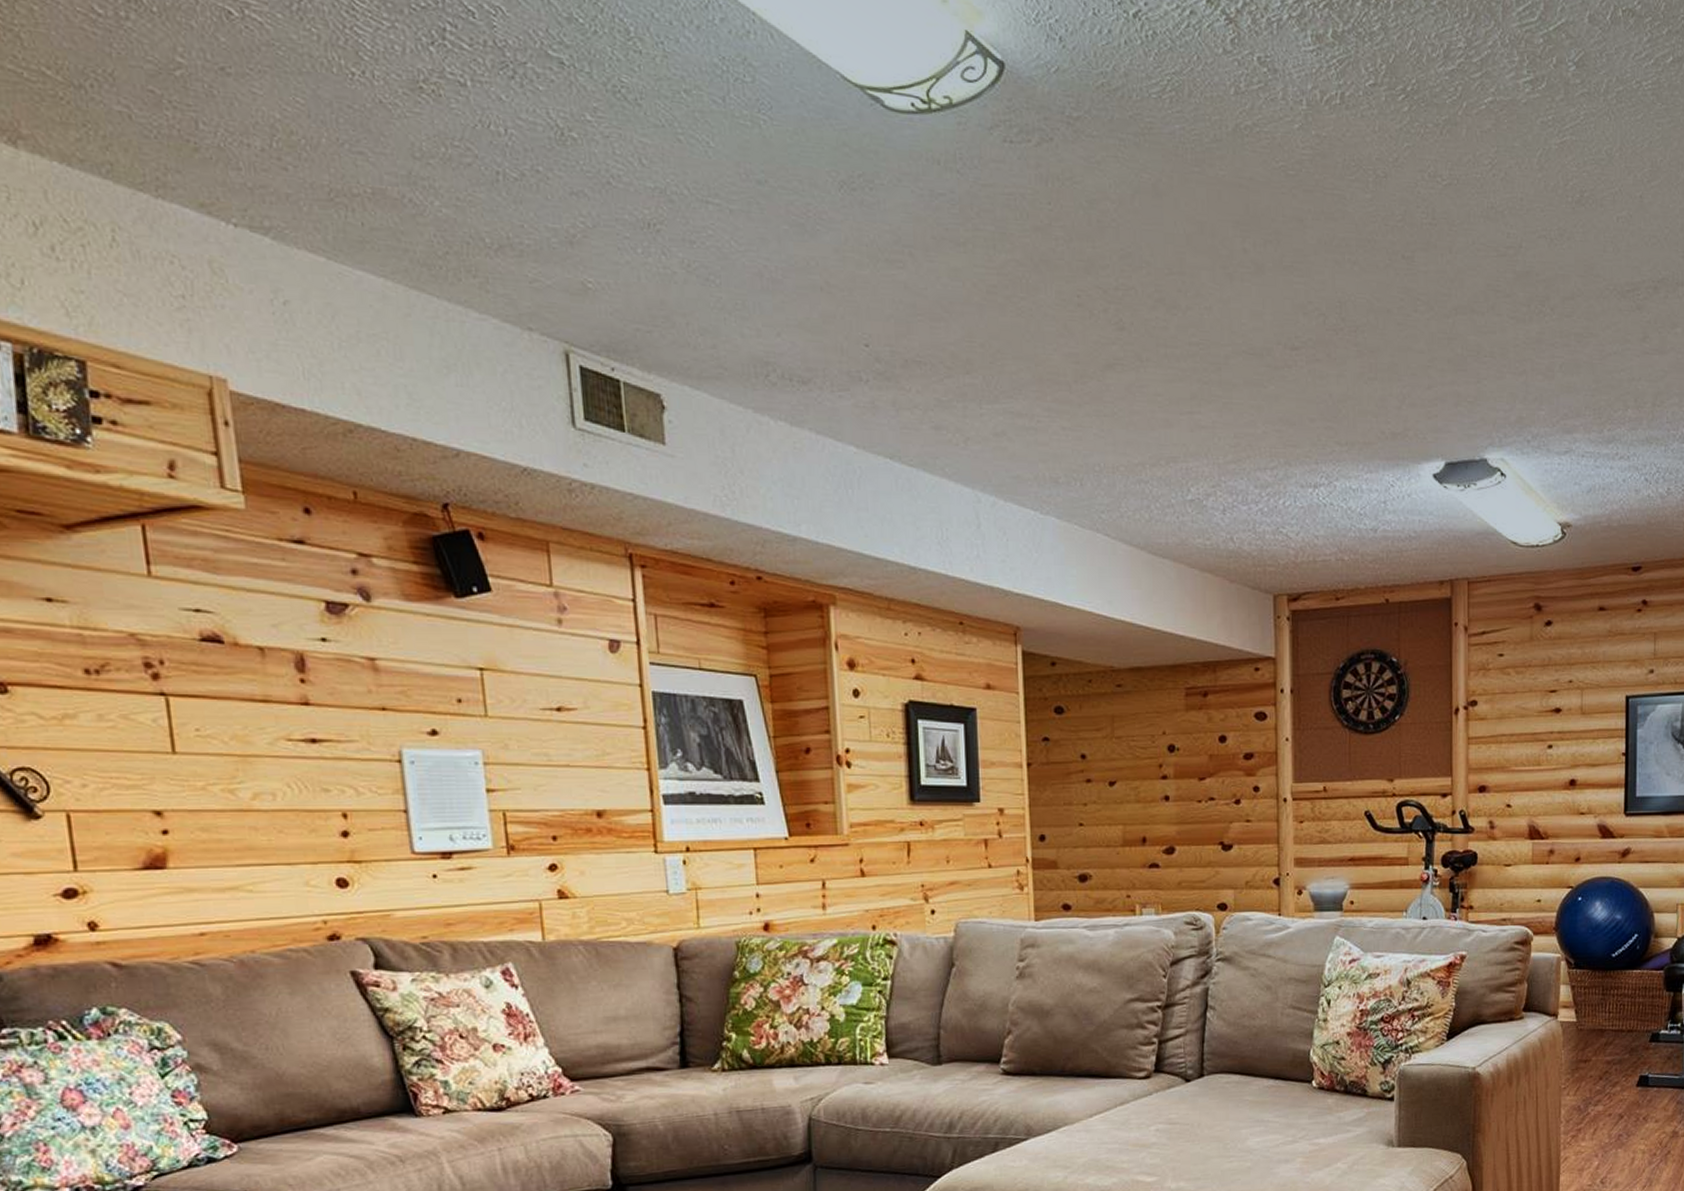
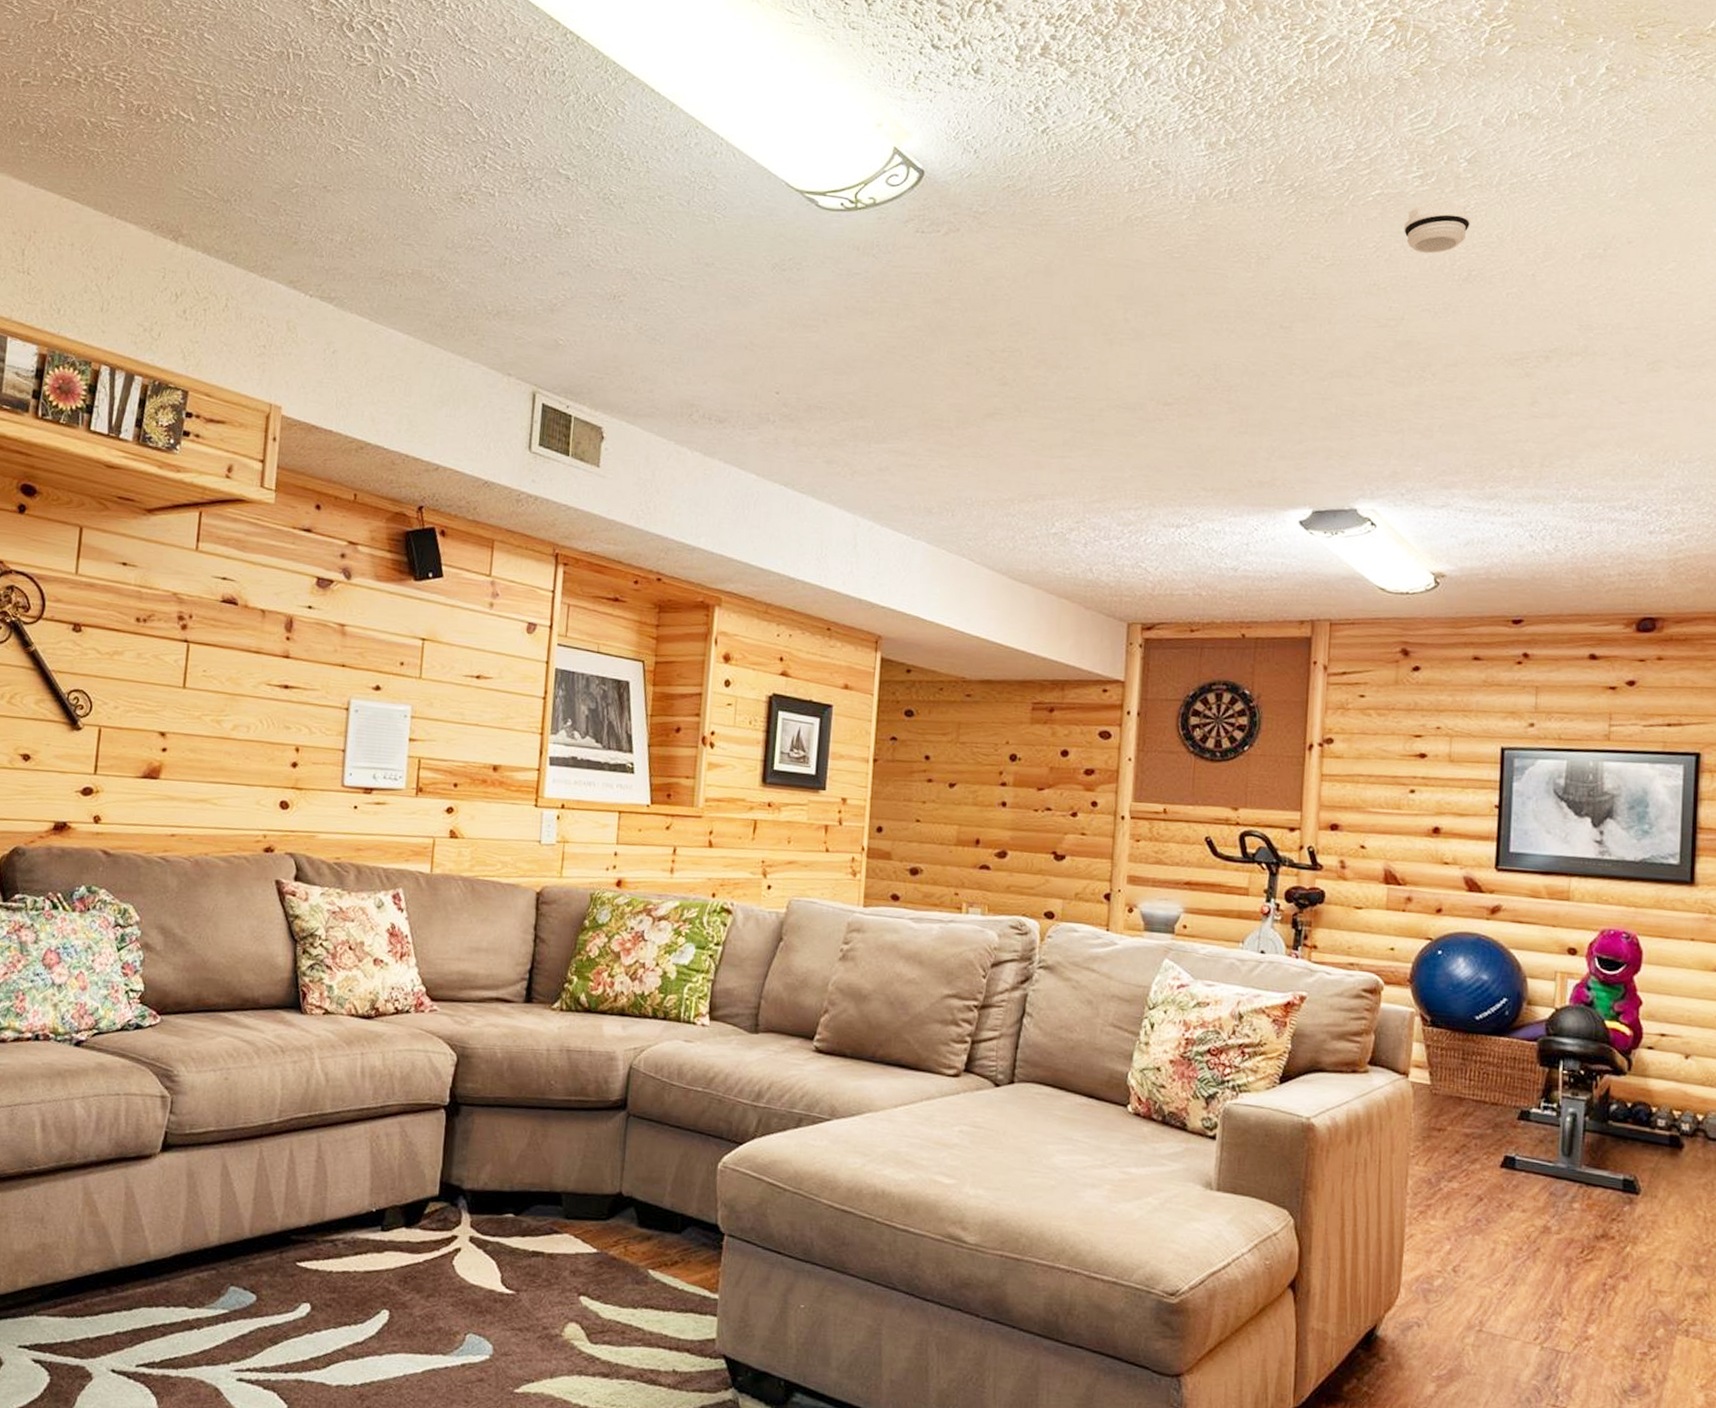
smoke detector: none [1518,109,1581,172] -> present [1404,200,1471,254]

